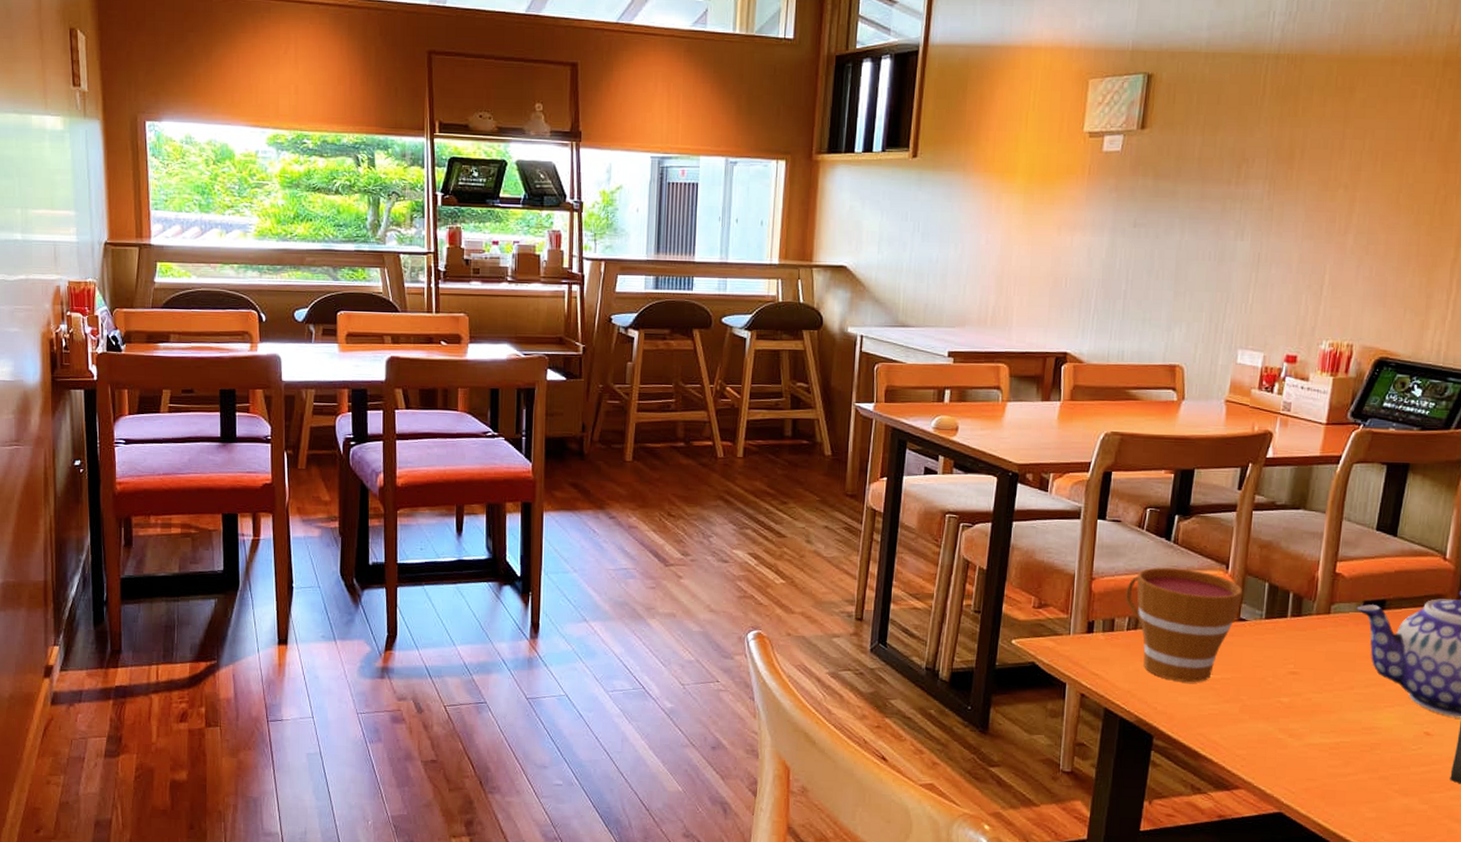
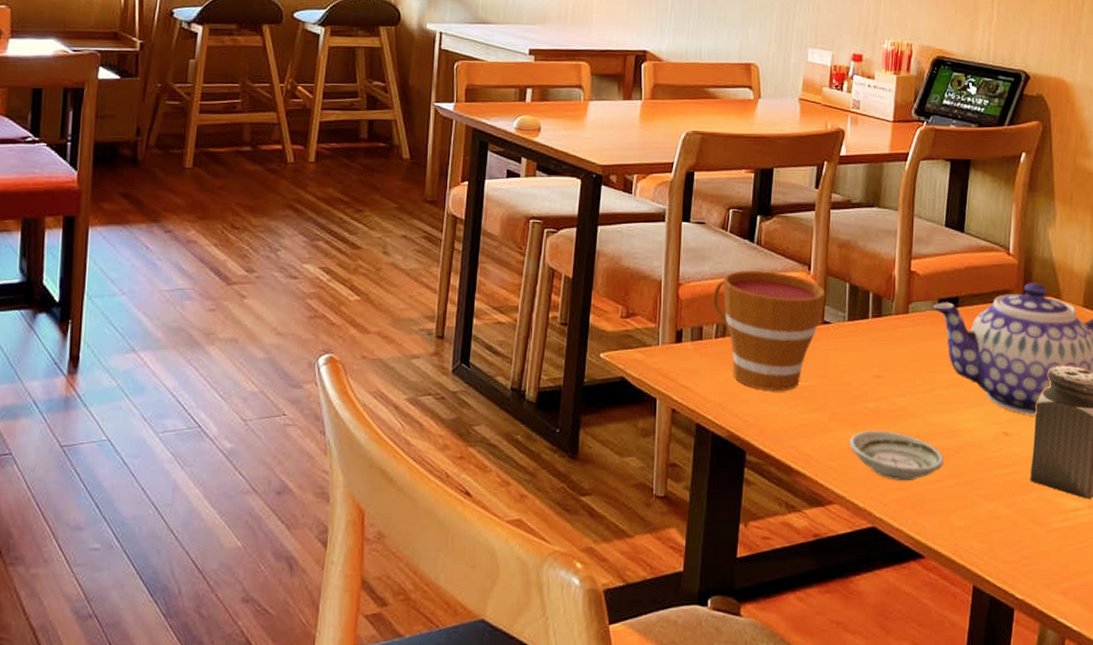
saucer: none [1260,723,1358,773] -> present [850,430,944,482]

